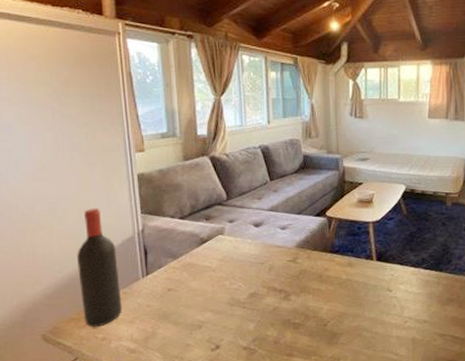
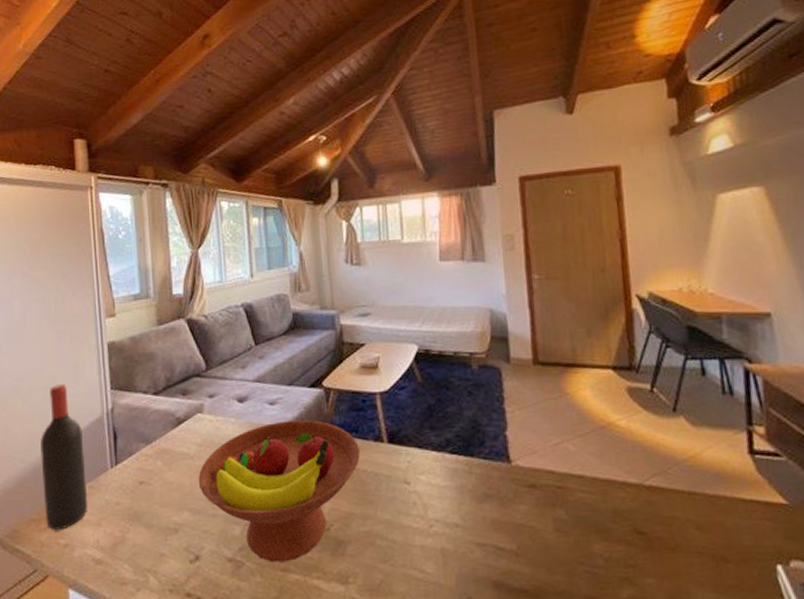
fruit bowl: none [219,241,354,350] -> present [198,419,360,562]

